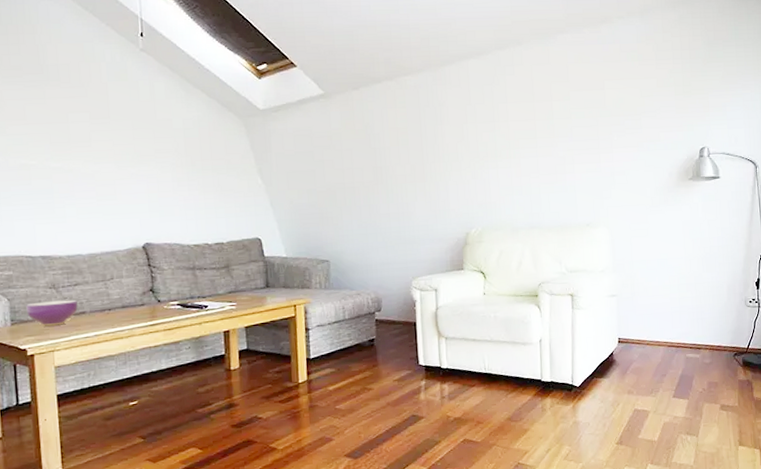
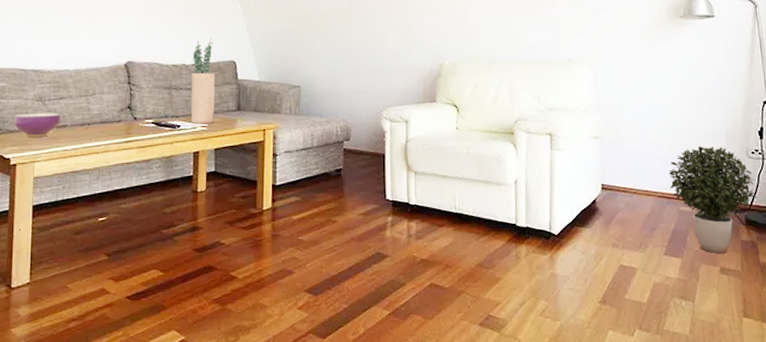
vase: none [215,215,243,304] -> present [190,38,215,125]
potted plant: none [678,298,754,393] -> present [669,146,758,254]

